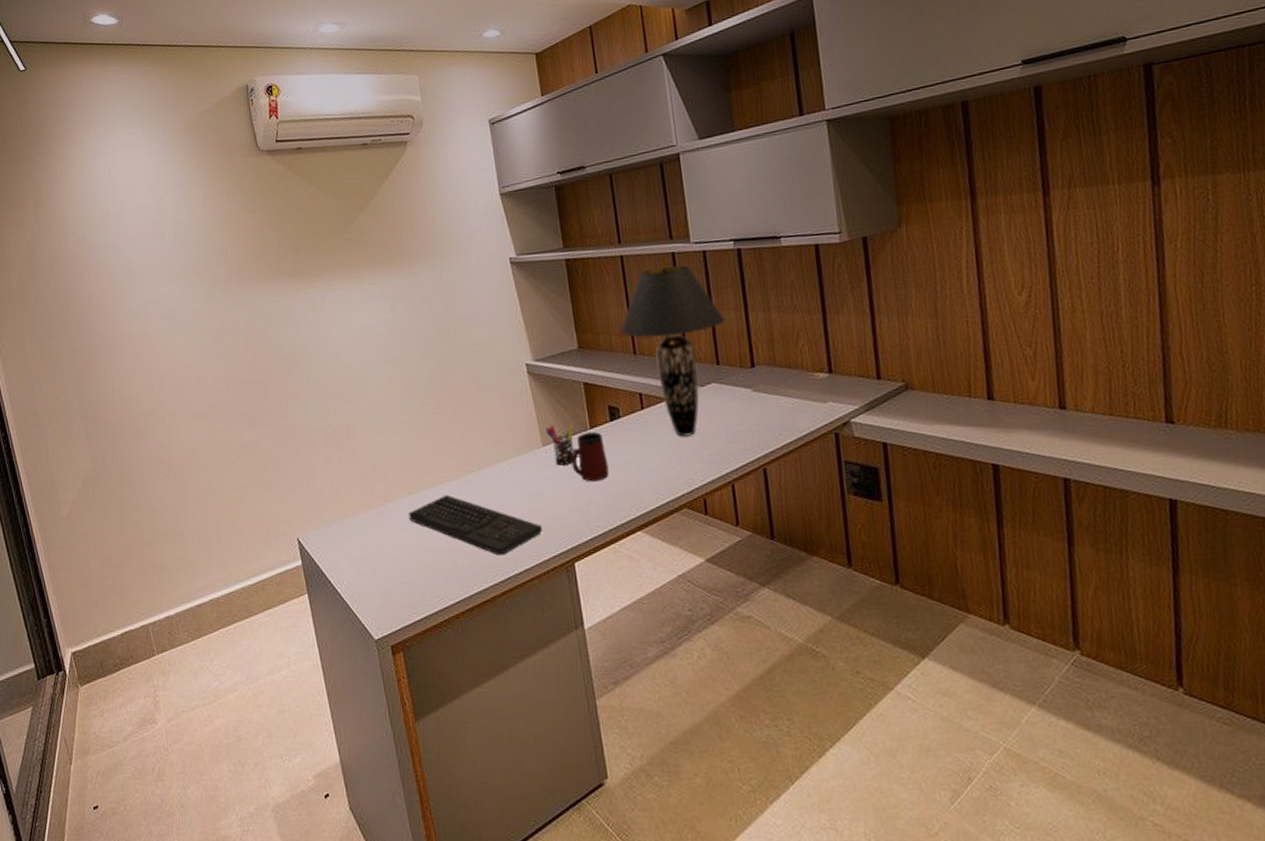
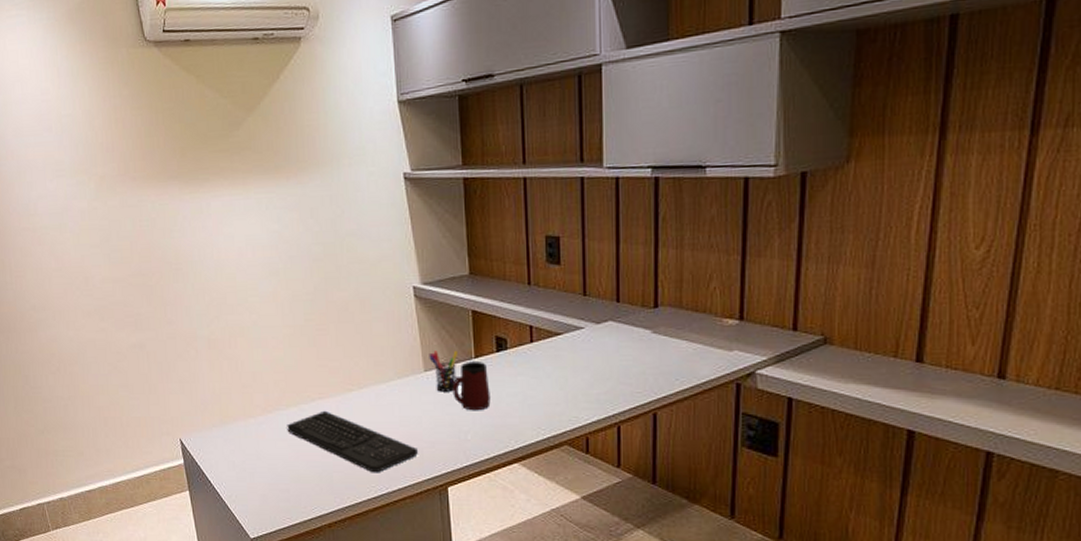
table lamp: present [620,265,726,437] -> none [516,192,632,374]

